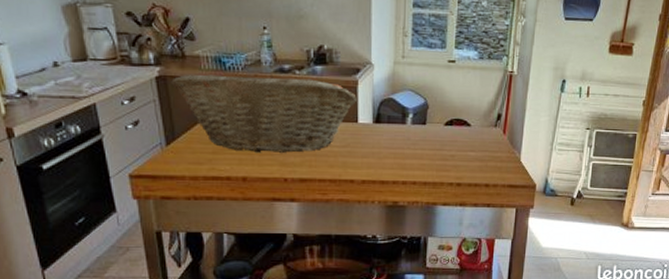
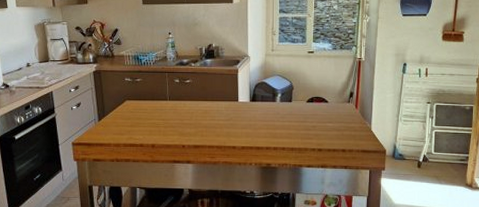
fruit basket: present [171,74,358,153] -> none [104,67,238,125]

